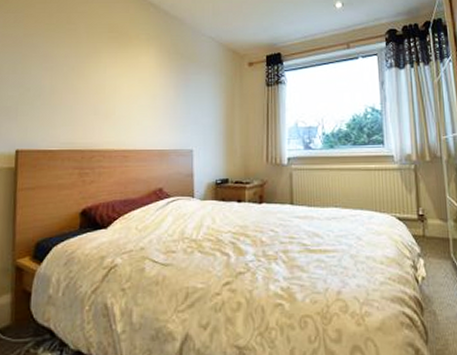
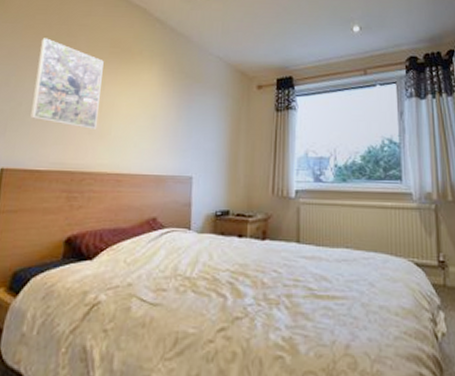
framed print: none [39,26,103,110] -> present [30,38,104,129]

